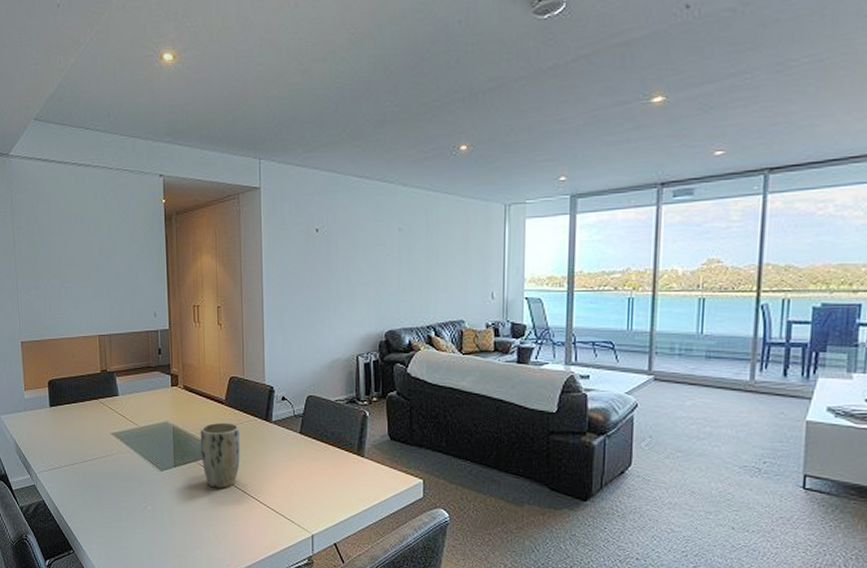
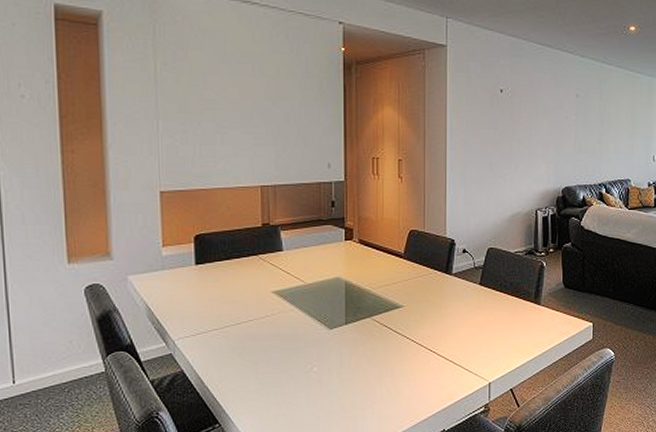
plant pot: present [200,422,240,488] -> none [375,276,418,343]

